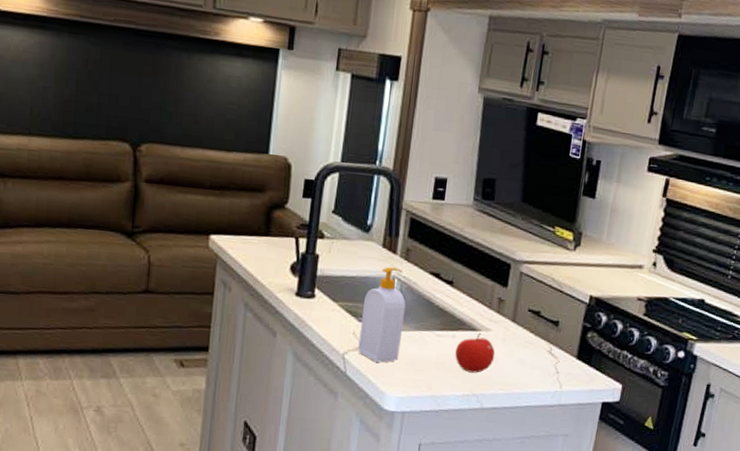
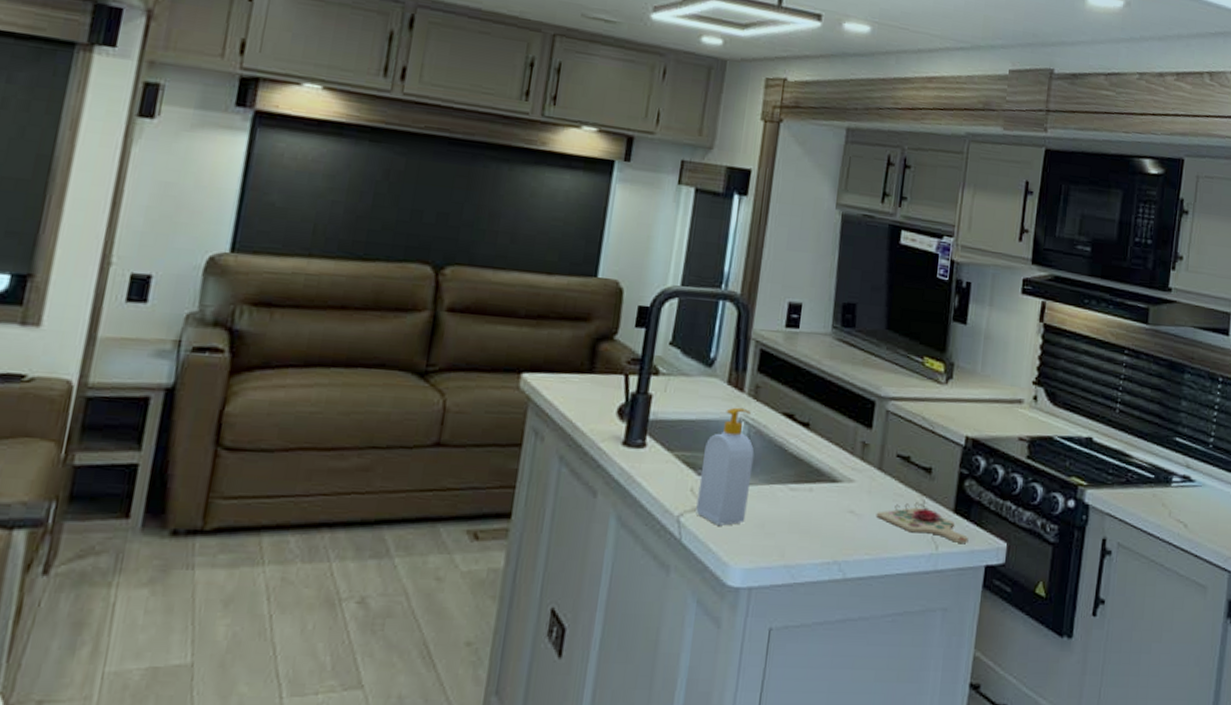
fruit: present [454,333,496,373] -> none [812,484,860,535]
cutting board: none [509,349,589,384] -> present [876,502,969,543]

